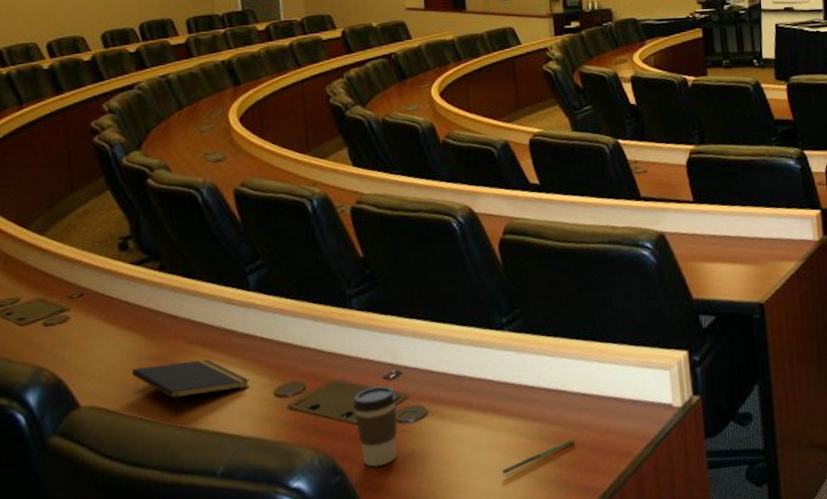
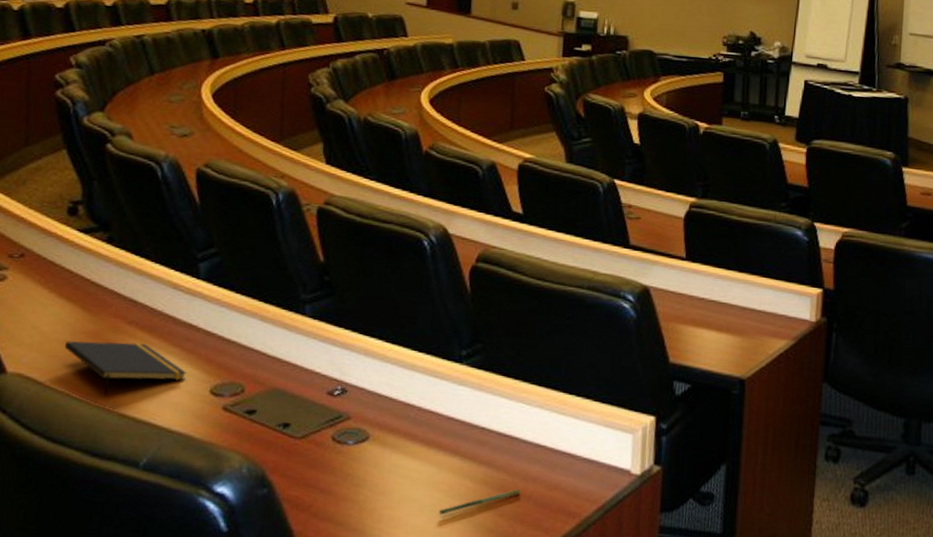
coffee cup: present [353,385,398,467] -> none [291,400,339,485]

